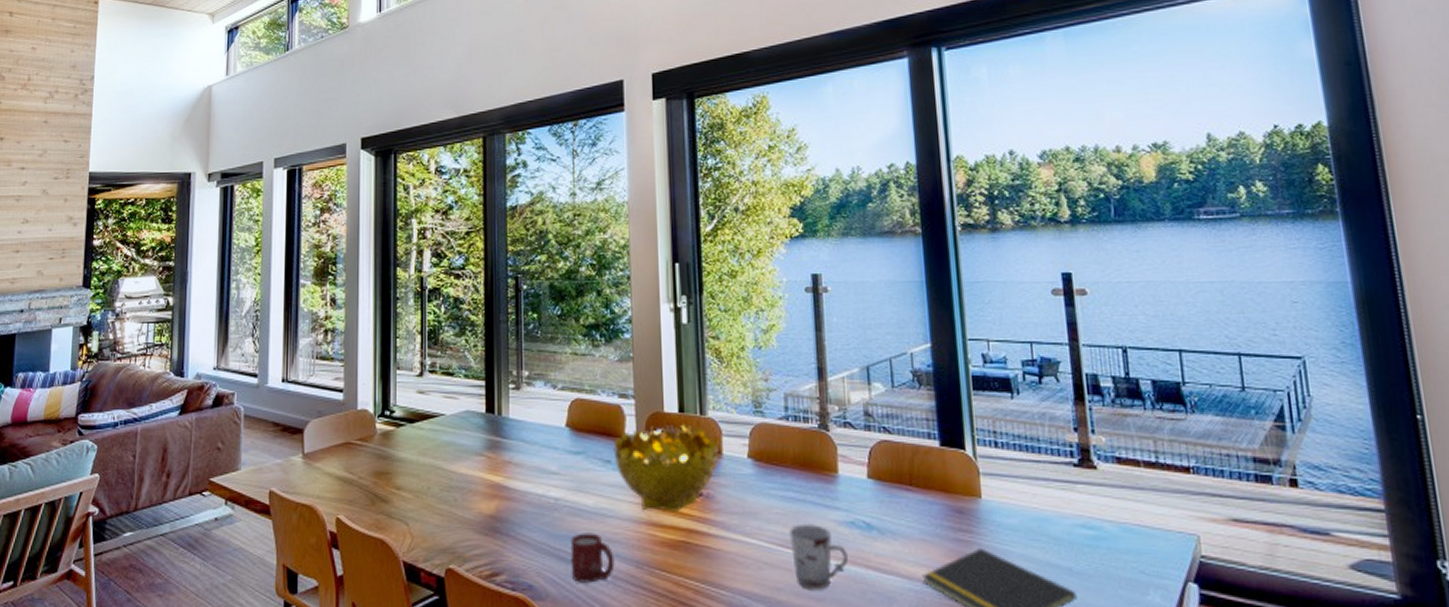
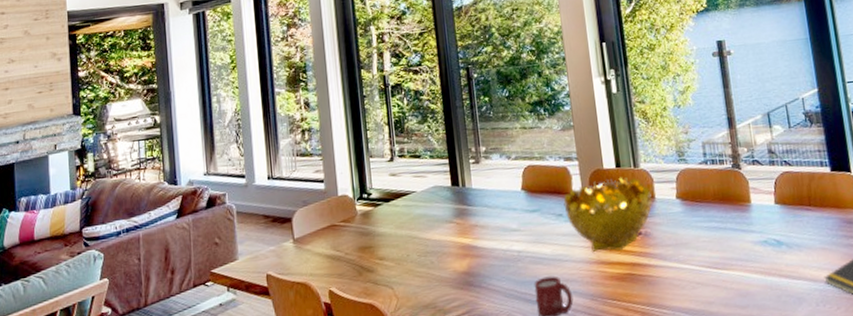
cup: present [789,524,848,589] -> none [715,246,764,300]

